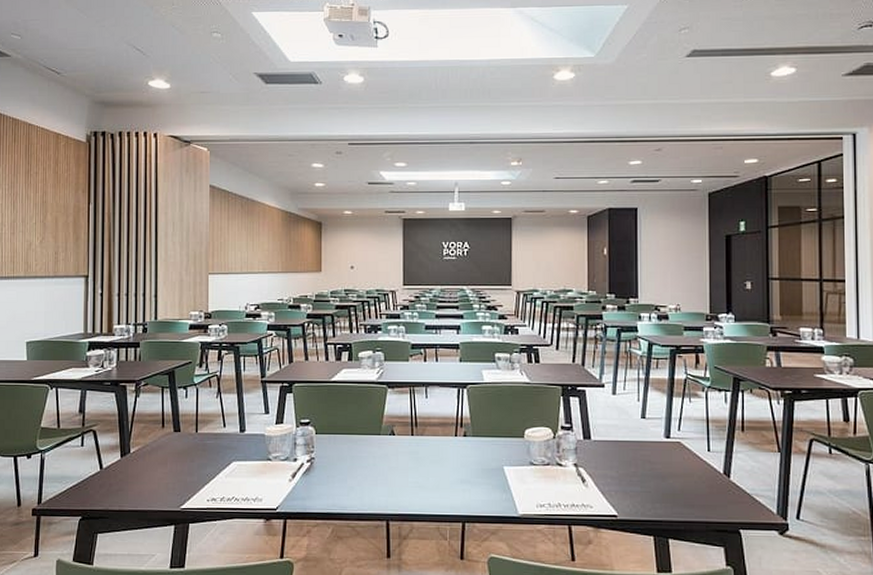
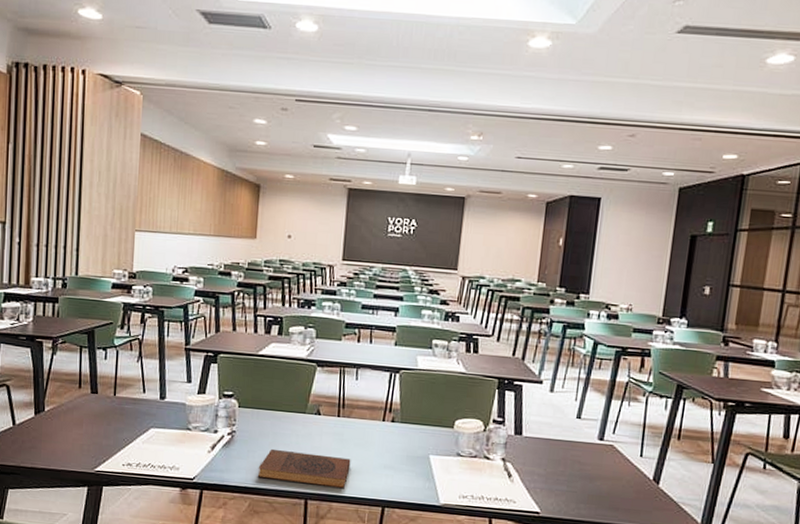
book: none [338,472,428,507] -> present [257,448,351,489]

